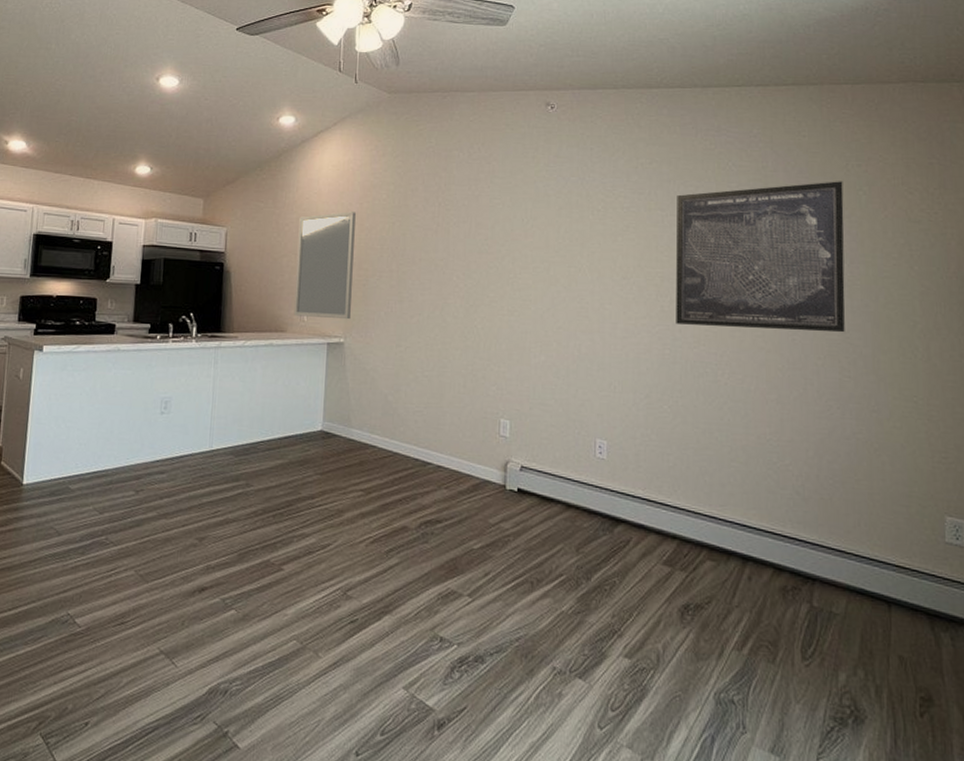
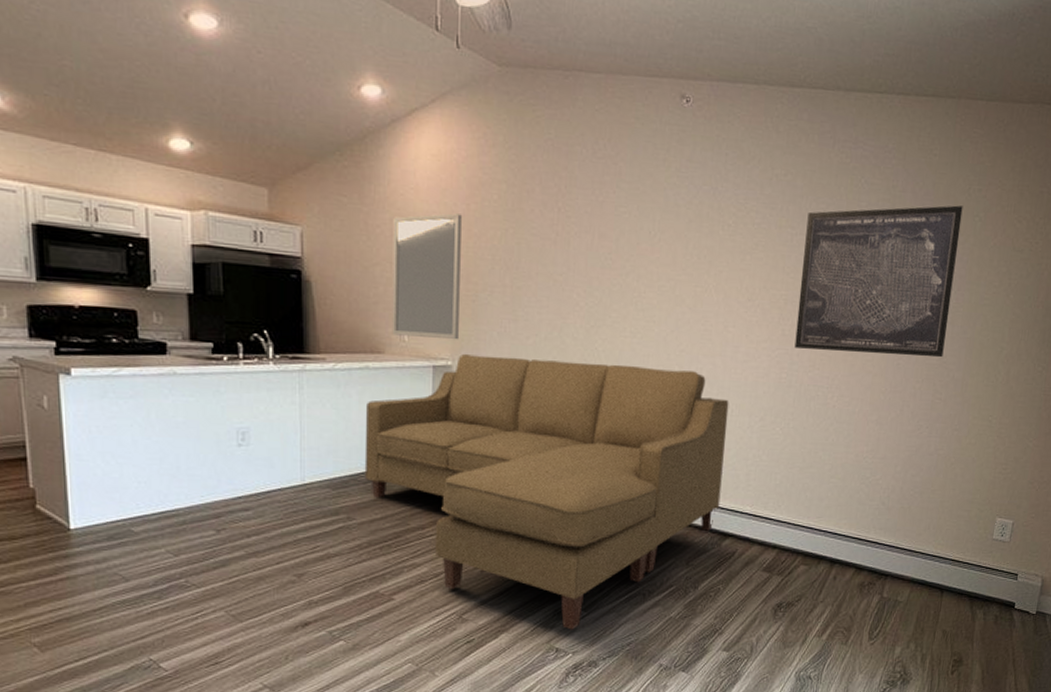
sofa: none [263,331,611,618] -> present [364,353,729,630]

